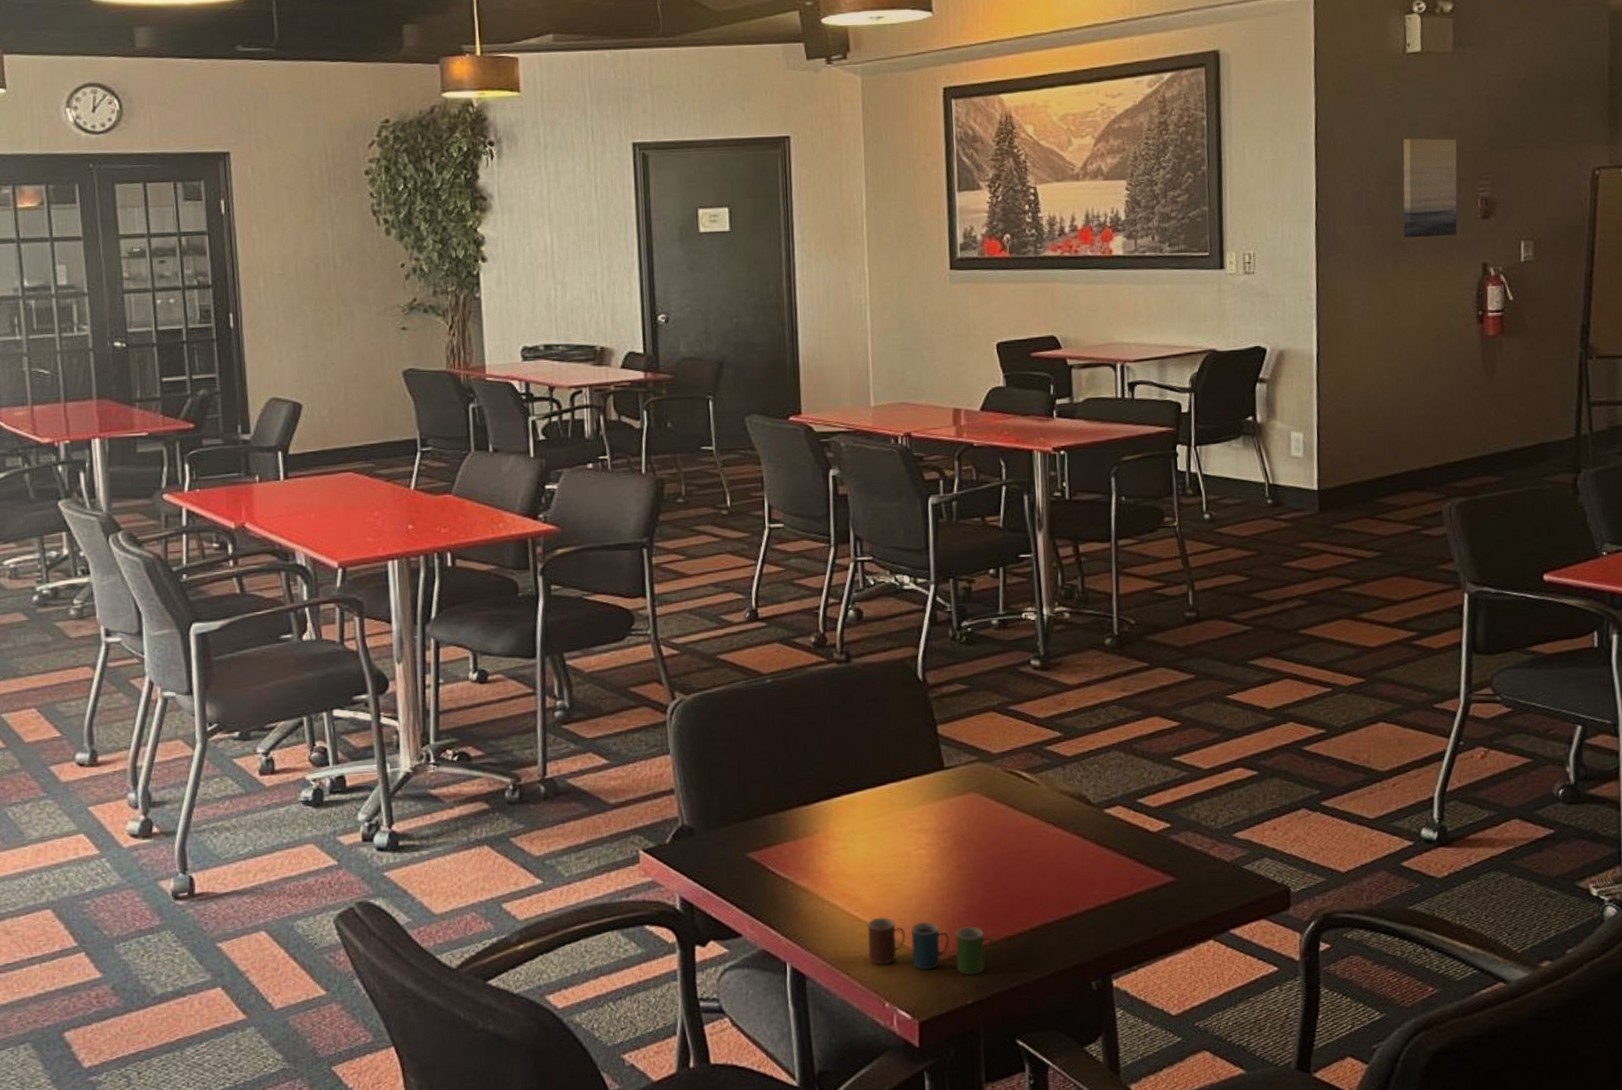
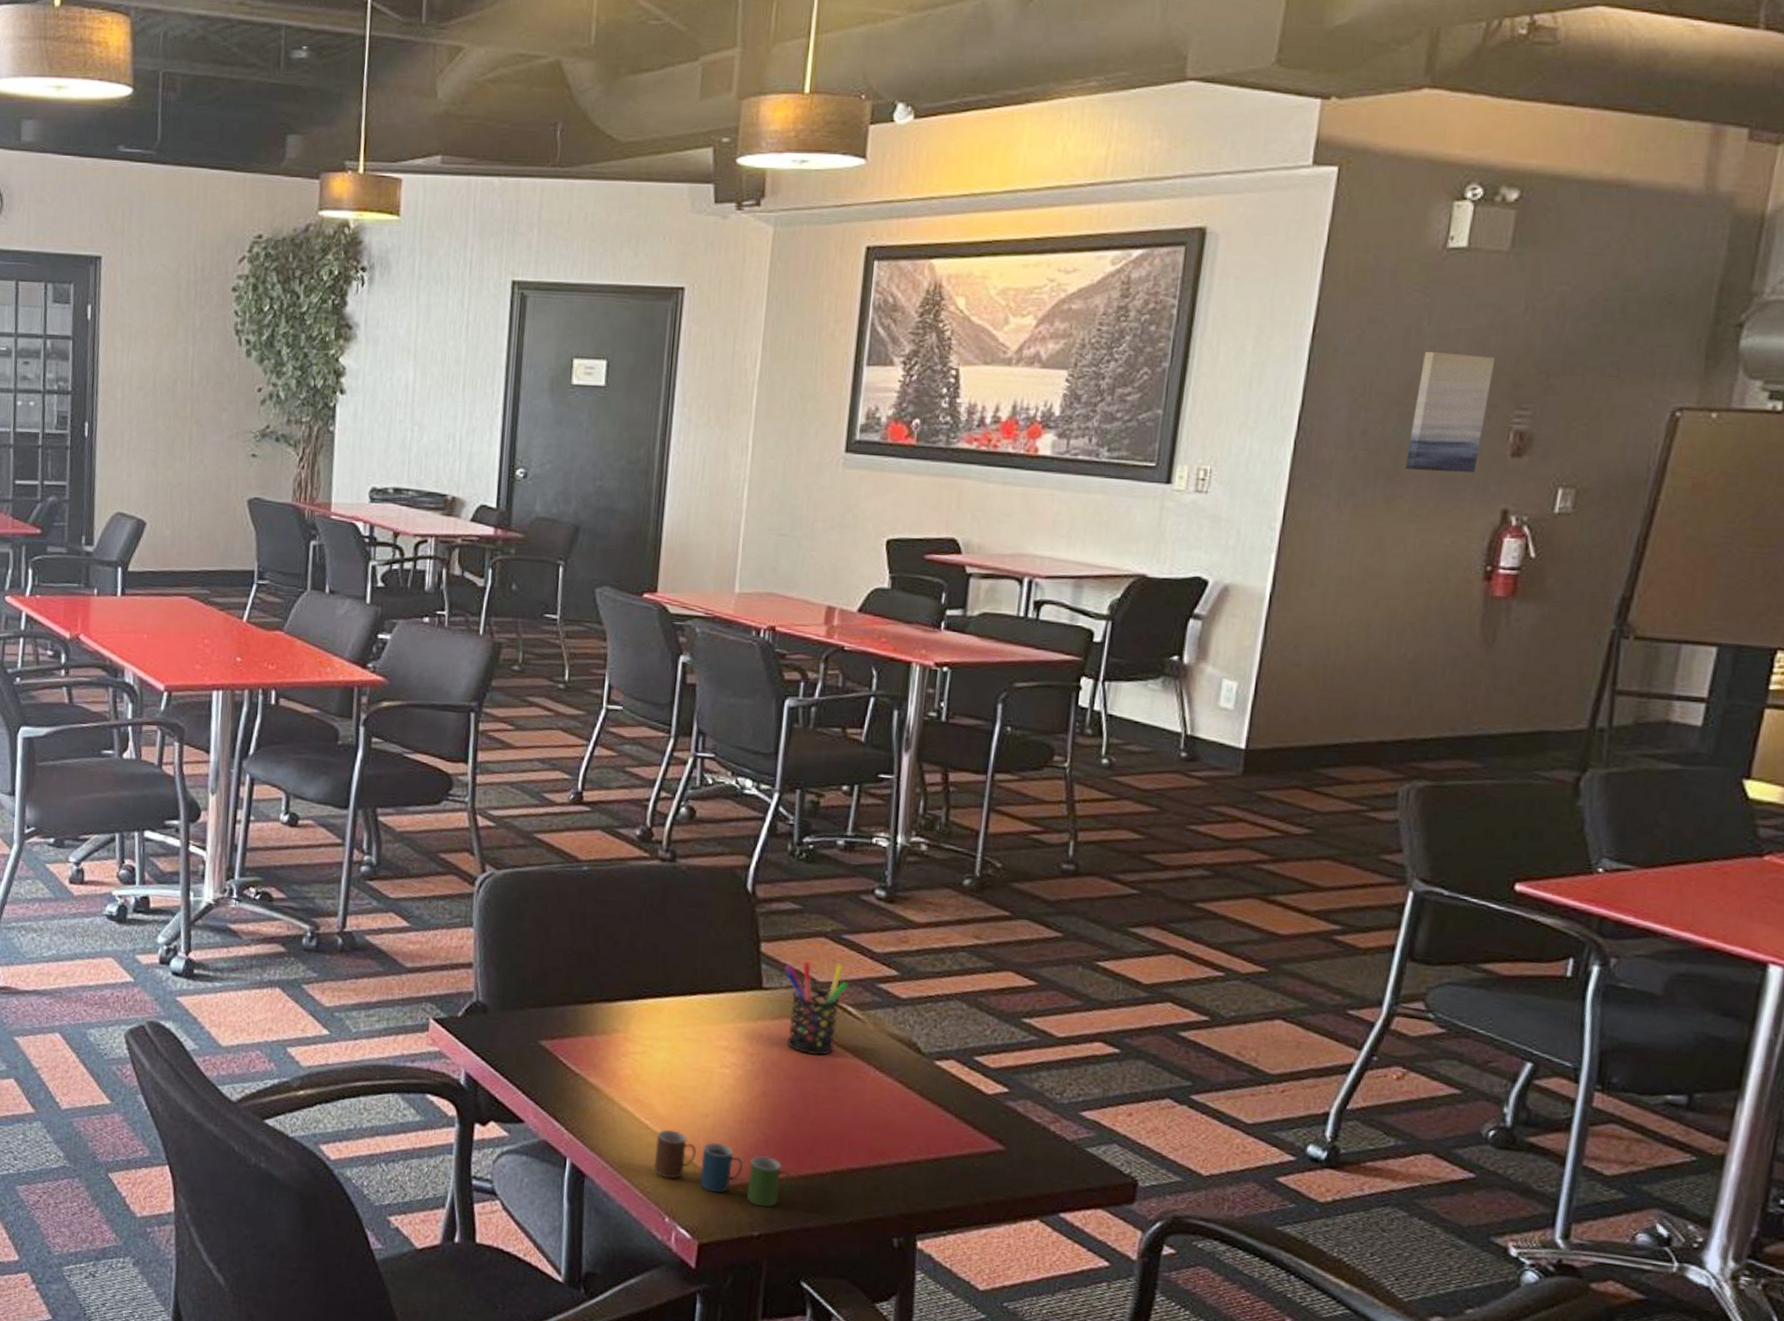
pen holder: none [961,734,1020,824] -> present [785,961,849,1056]

